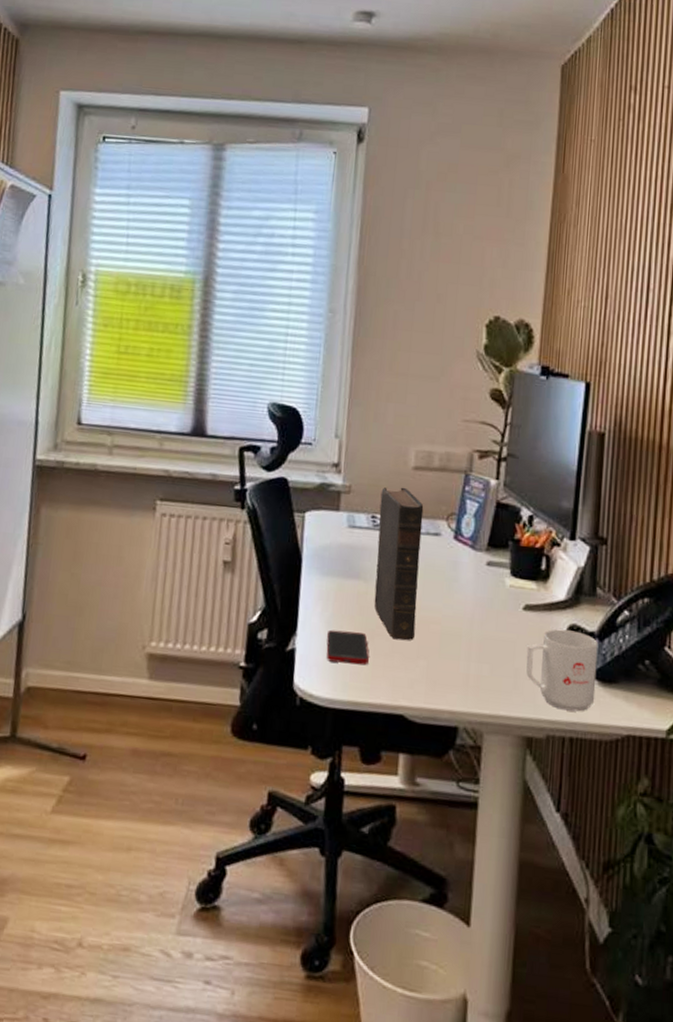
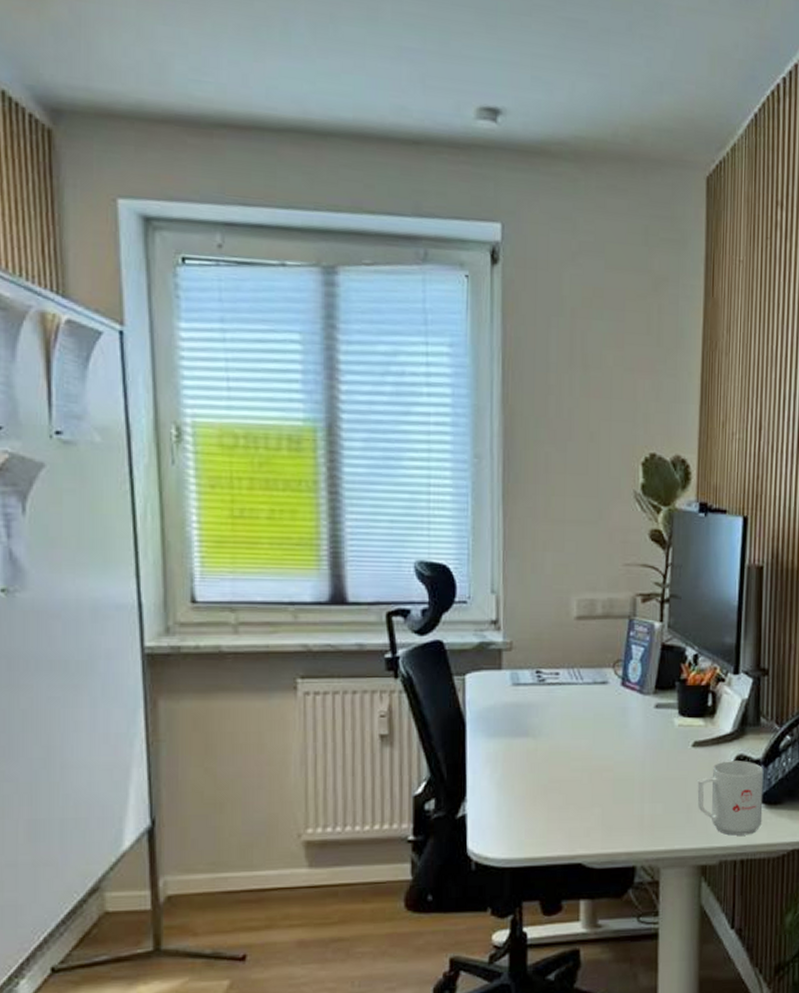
cell phone: present [326,629,369,665] -> none [498,790,543,822]
book: present [374,487,424,640] -> none [543,638,589,791]

